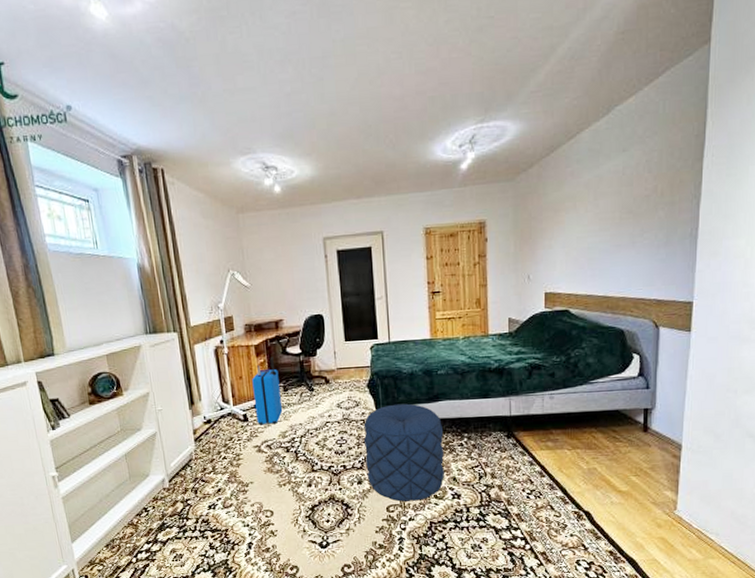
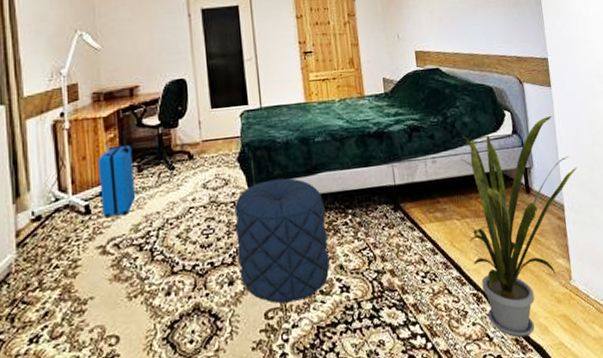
house plant: none [573,361,705,551] -> present [459,116,578,338]

